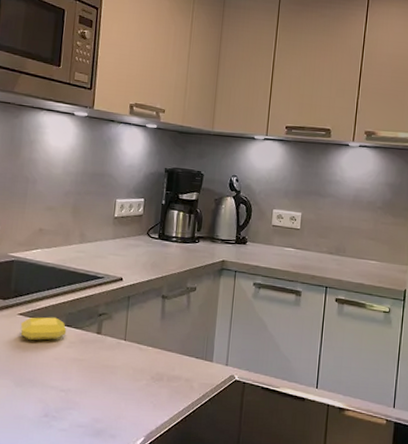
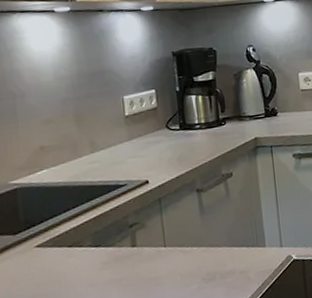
soap bar: present [20,317,67,341] -> none [40,240,96,273]

